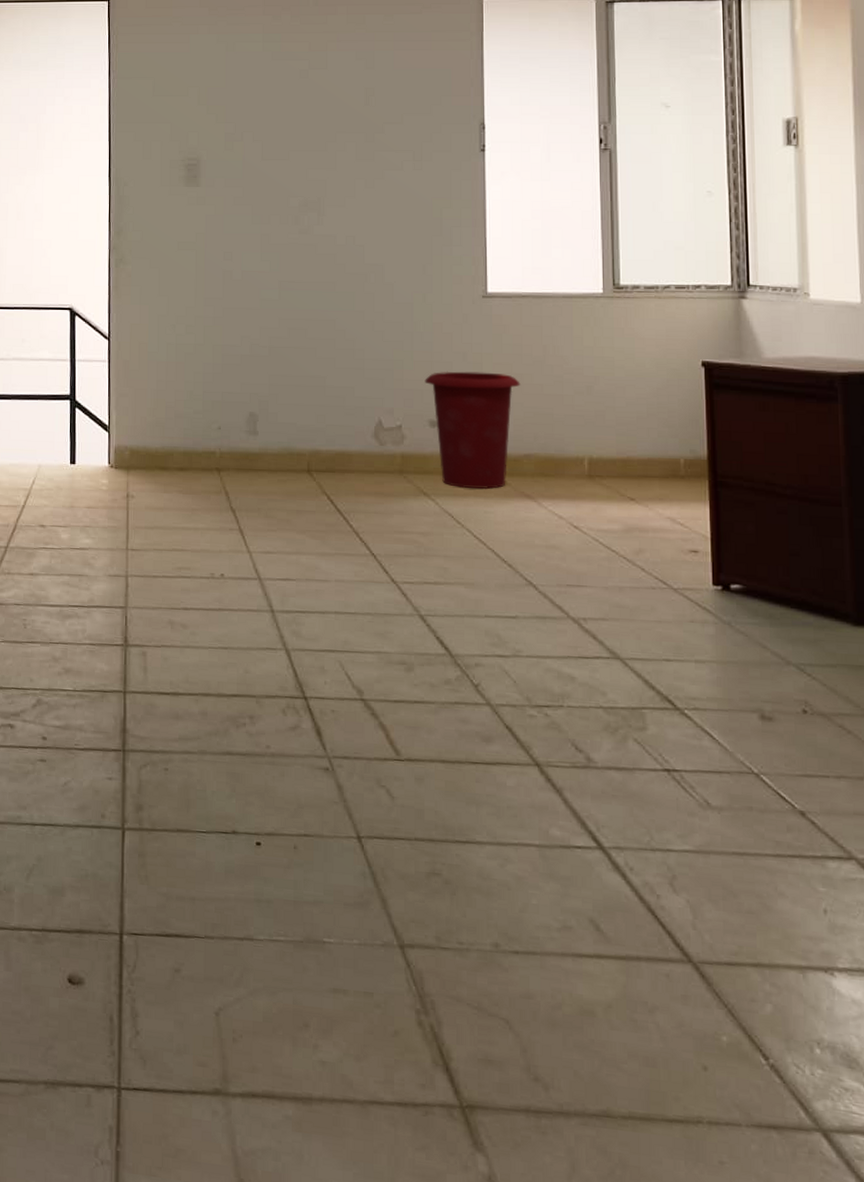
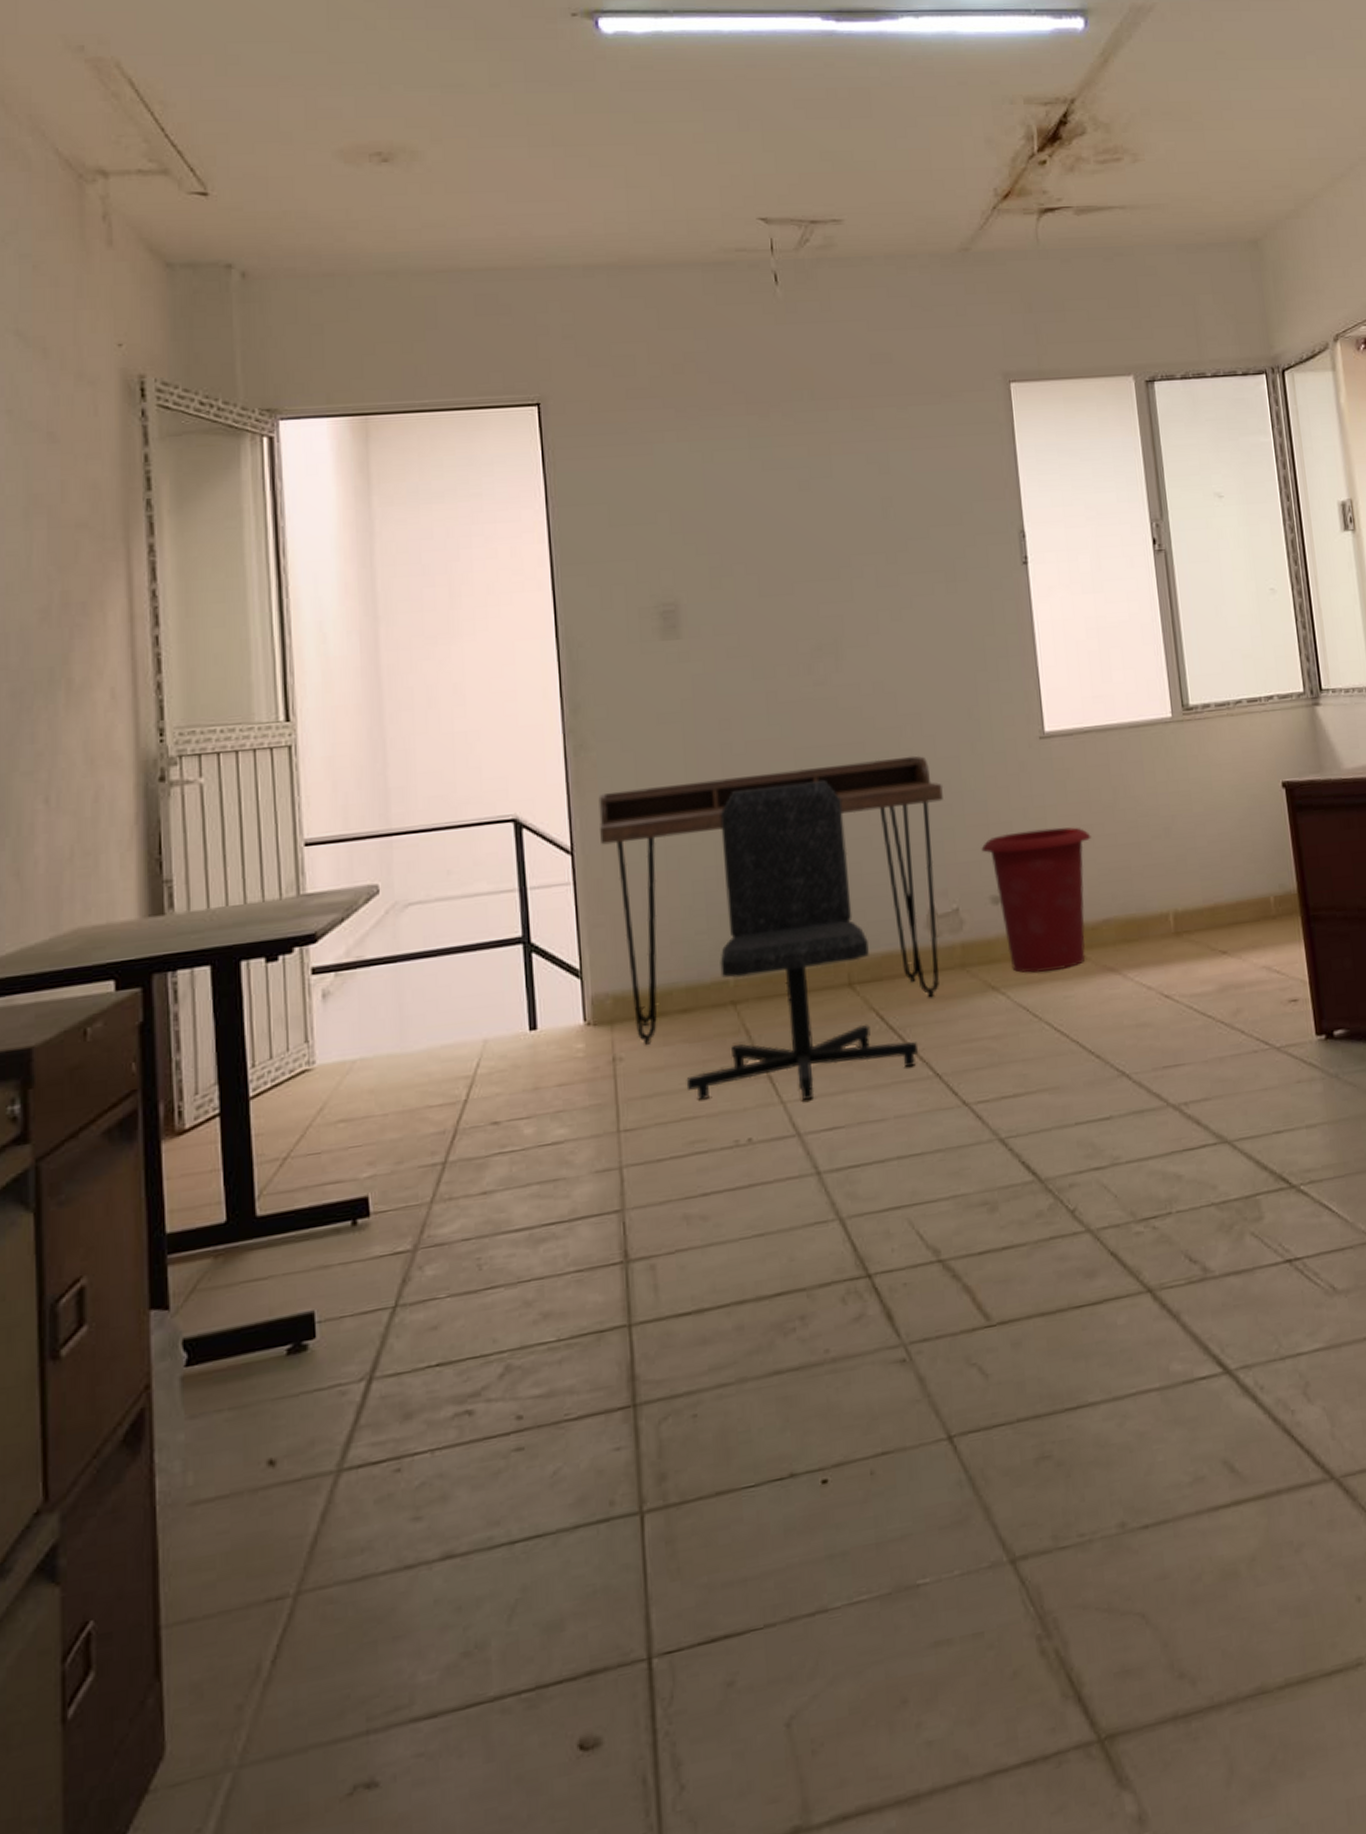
desk: none [130,297,397,493] -> present [598,755,944,1045]
chair: none [178,308,359,553] -> present [686,781,919,1100]

